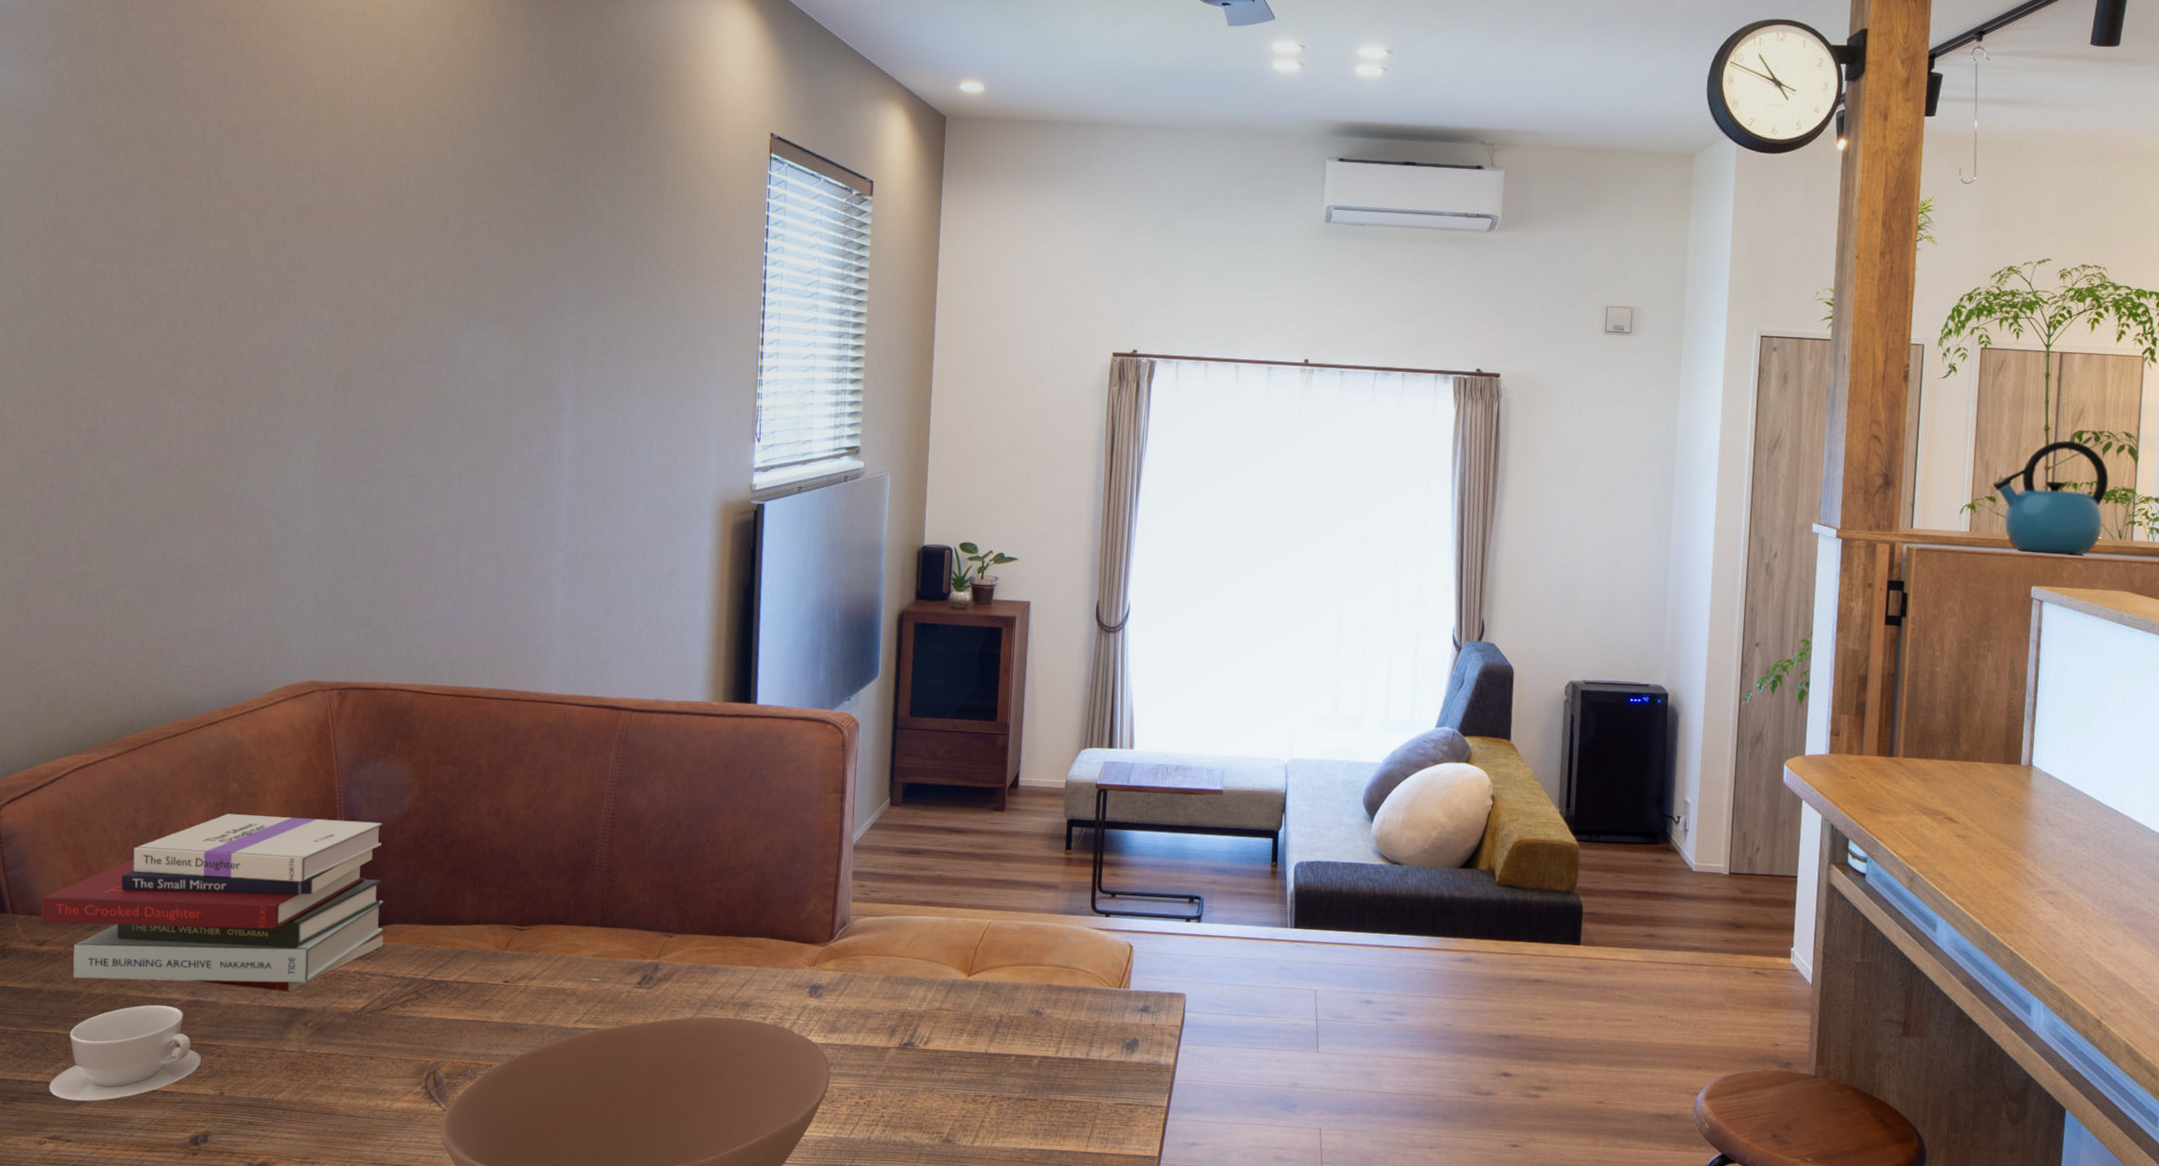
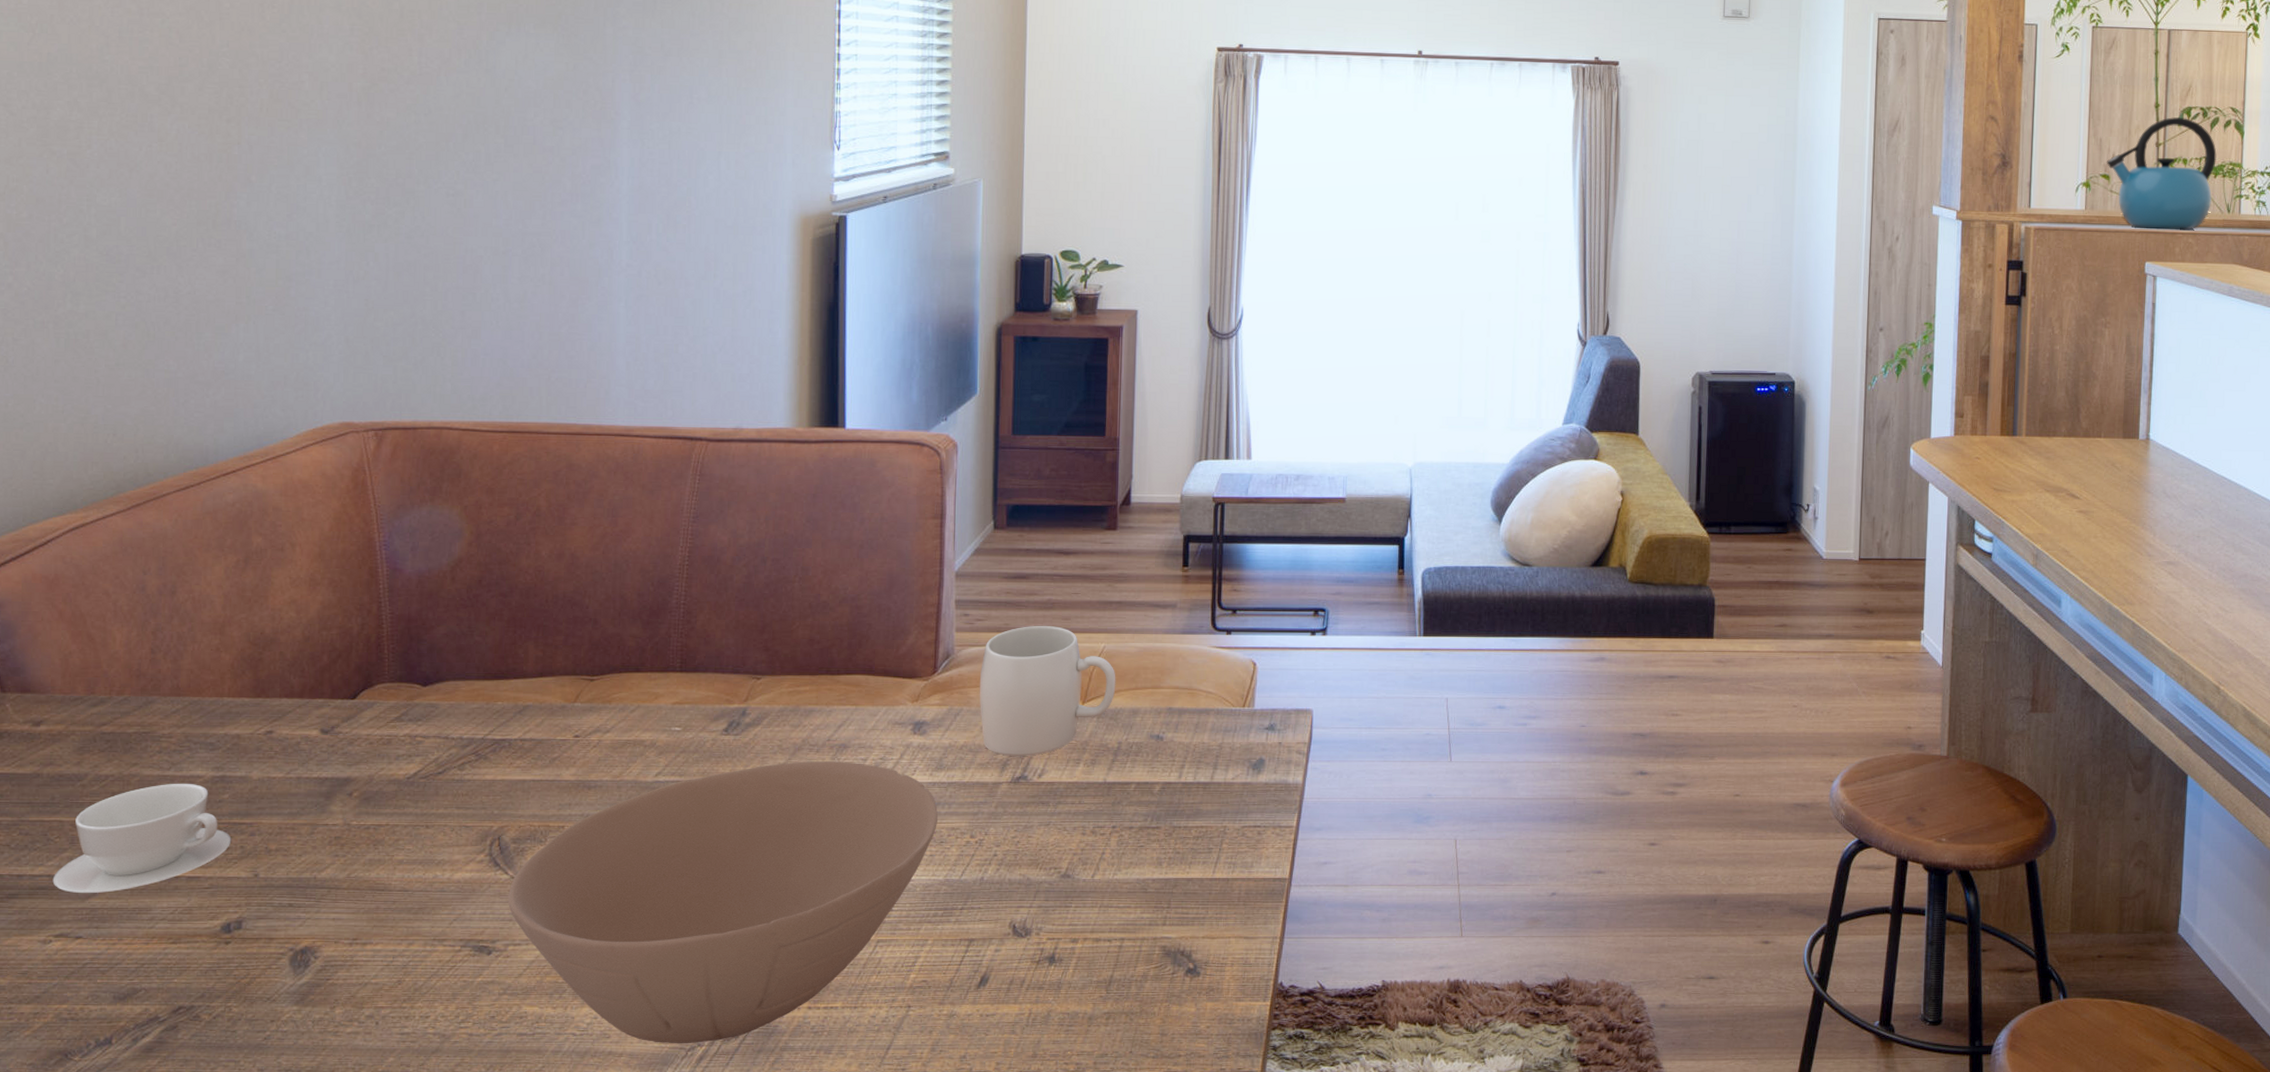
books: present [41,814,384,992] -> none [36,571,436,761]
mug: none [871,899,1000,1024] -> present [979,625,1116,756]

